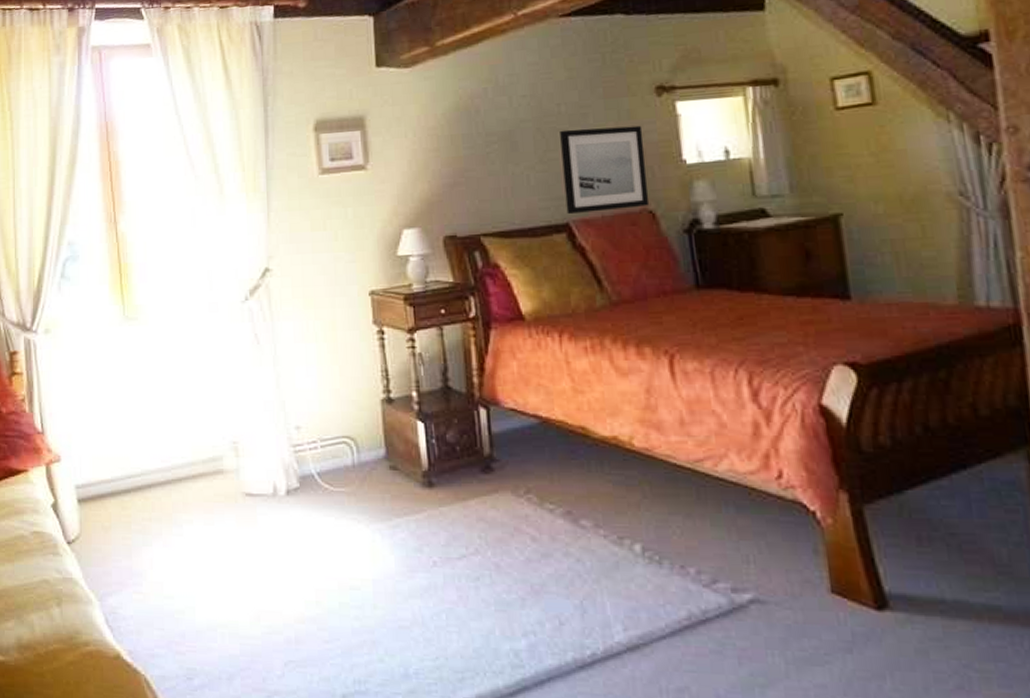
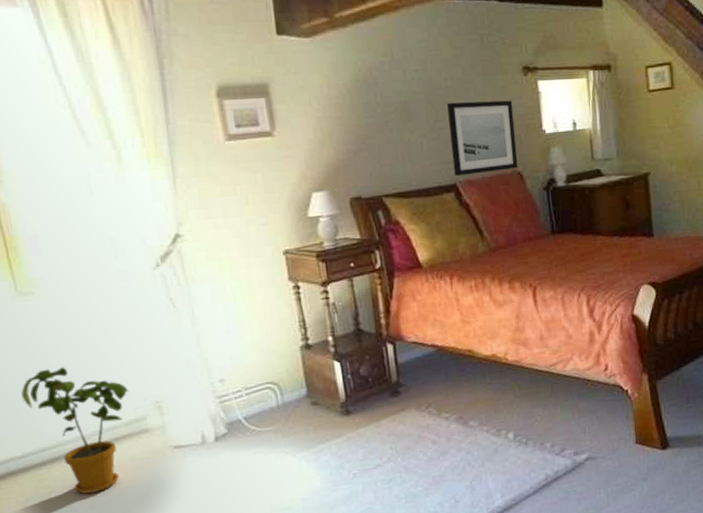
house plant: none [117,394,209,530] -> present [21,367,129,494]

